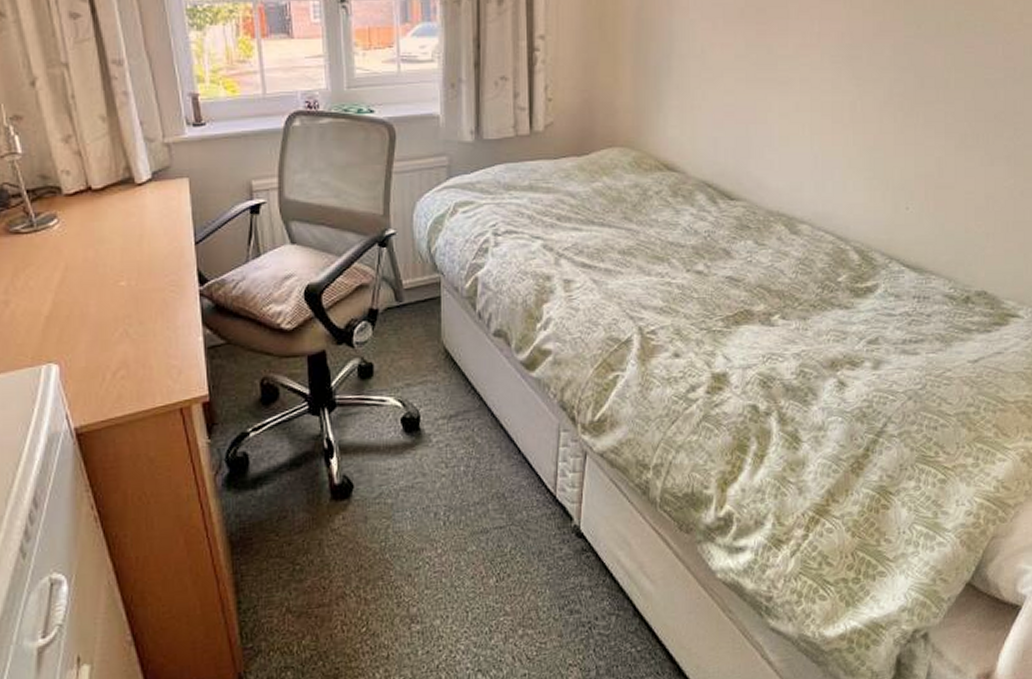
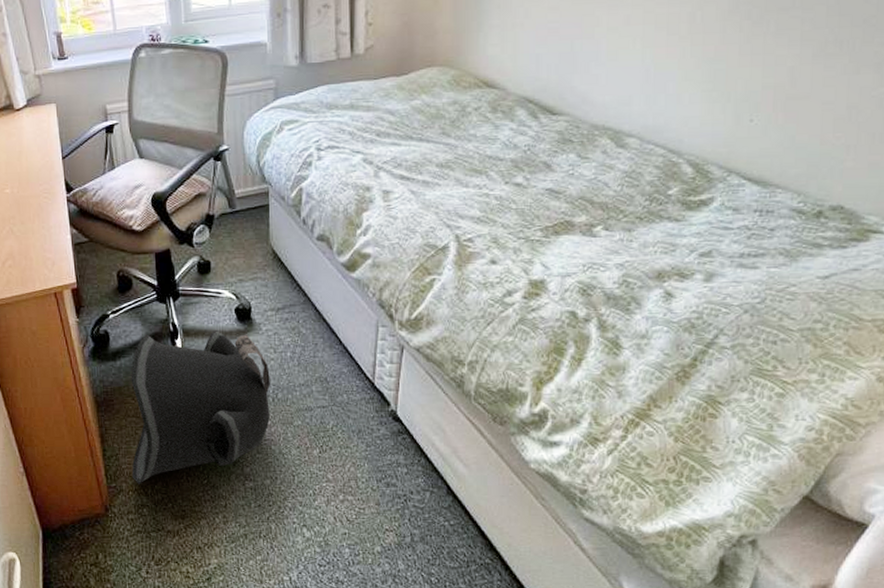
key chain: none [273,445,441,641] -> present [131,330,270,484]

